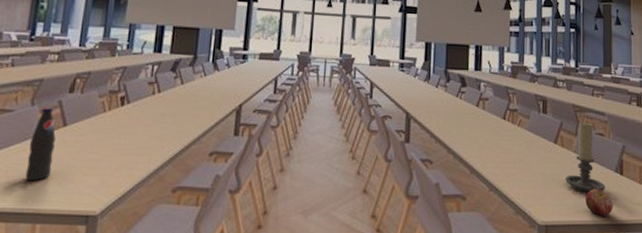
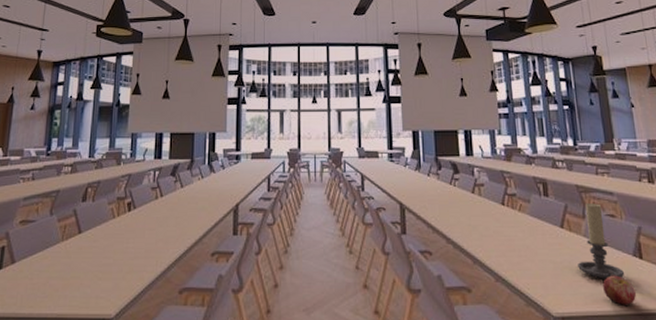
bottle: present [25,107,56,181] -> none [47,216,72,286]

